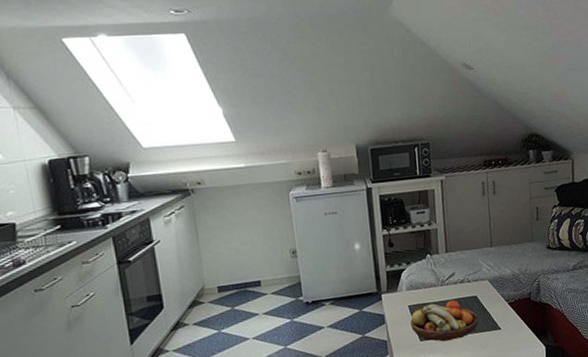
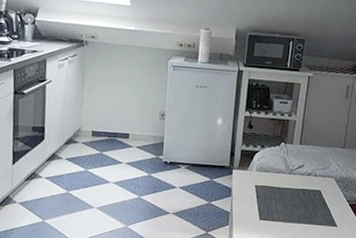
fruit bowl: present [410,300,479,342] -> none [254,188,318,226]

